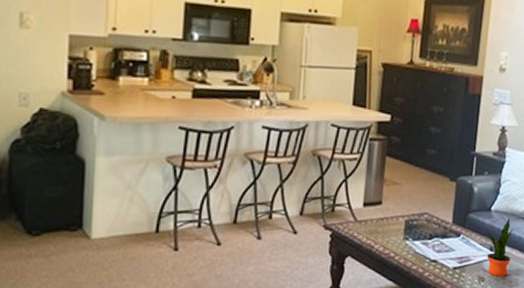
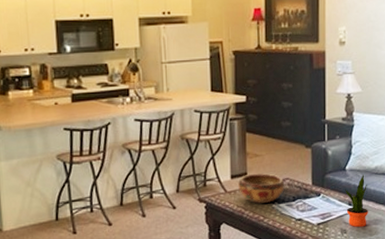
decorative bowl: none [370,204,423,238] -> present [238,173,285,204]

